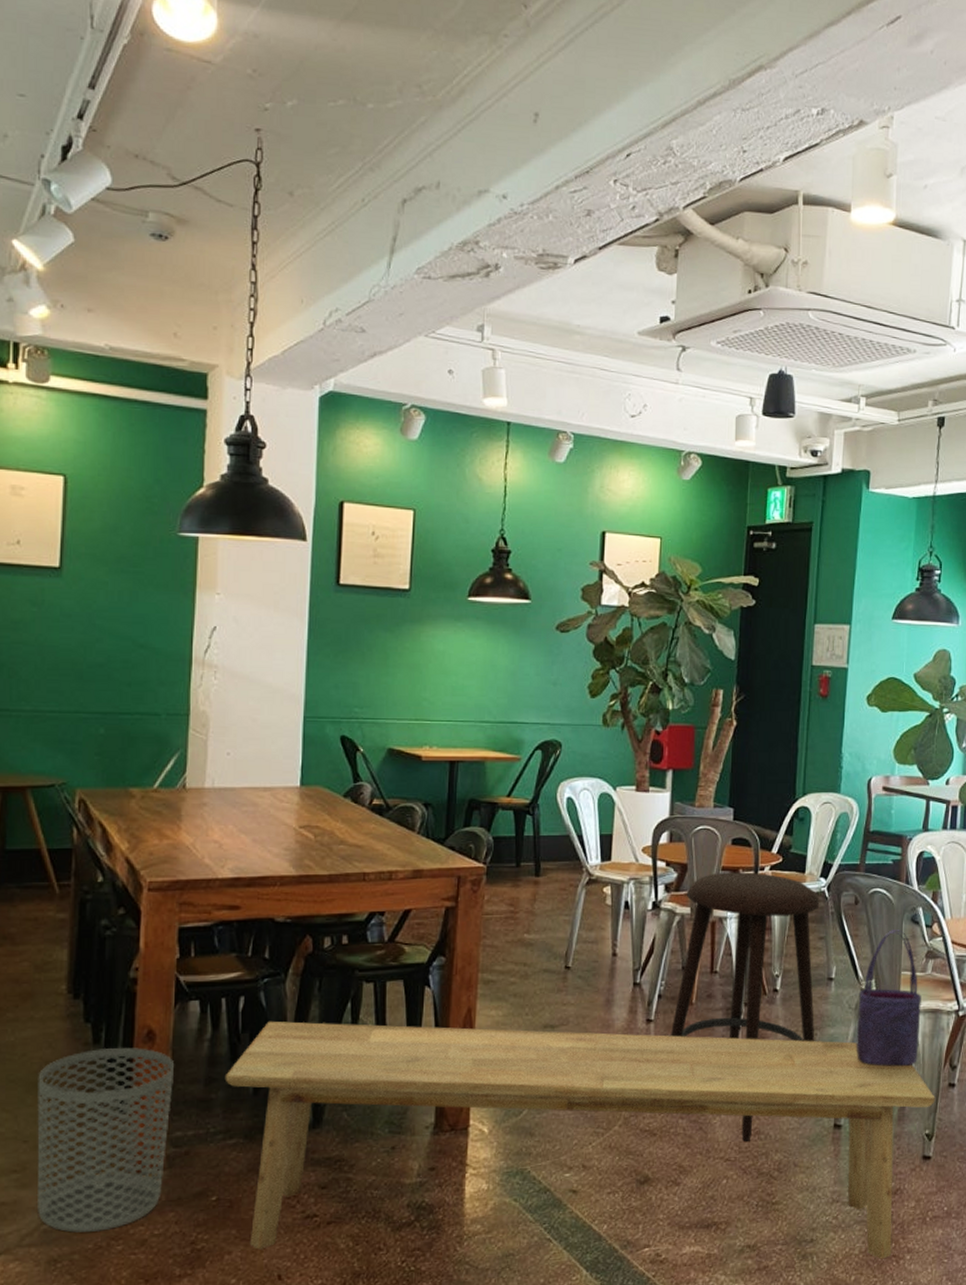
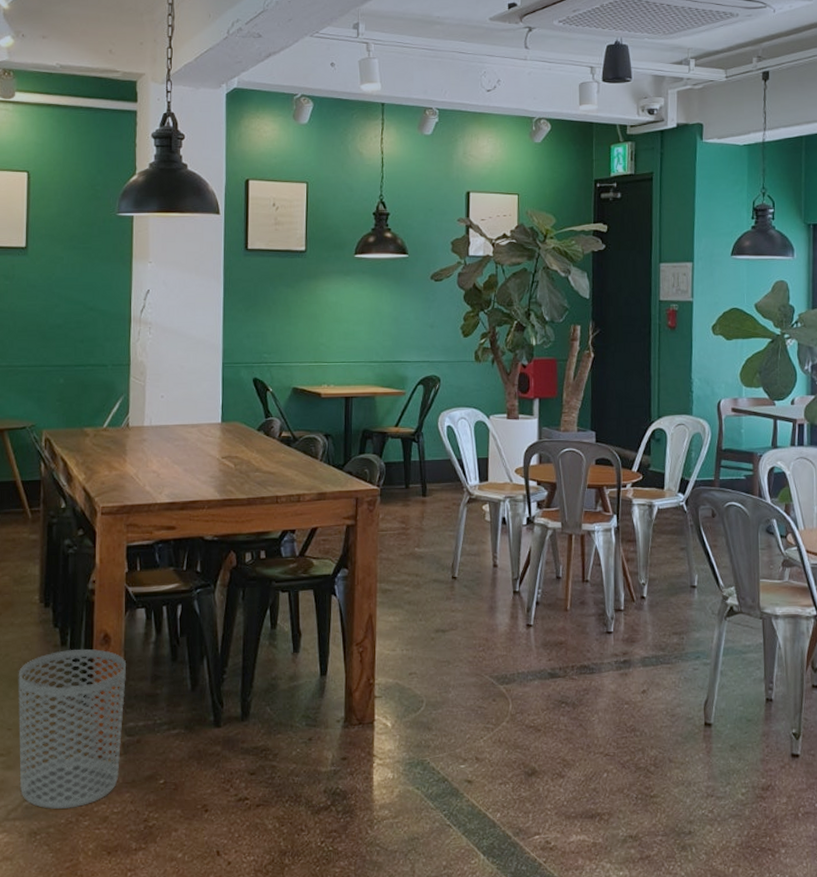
bench: present [224,1021,935,1259] -> none [167,626,800,852]
stool: present [670,872,820,1142] -> none [548,489,682,739]
tote bag: present [856,930,921,1066] -> none [720,540,781,668]

